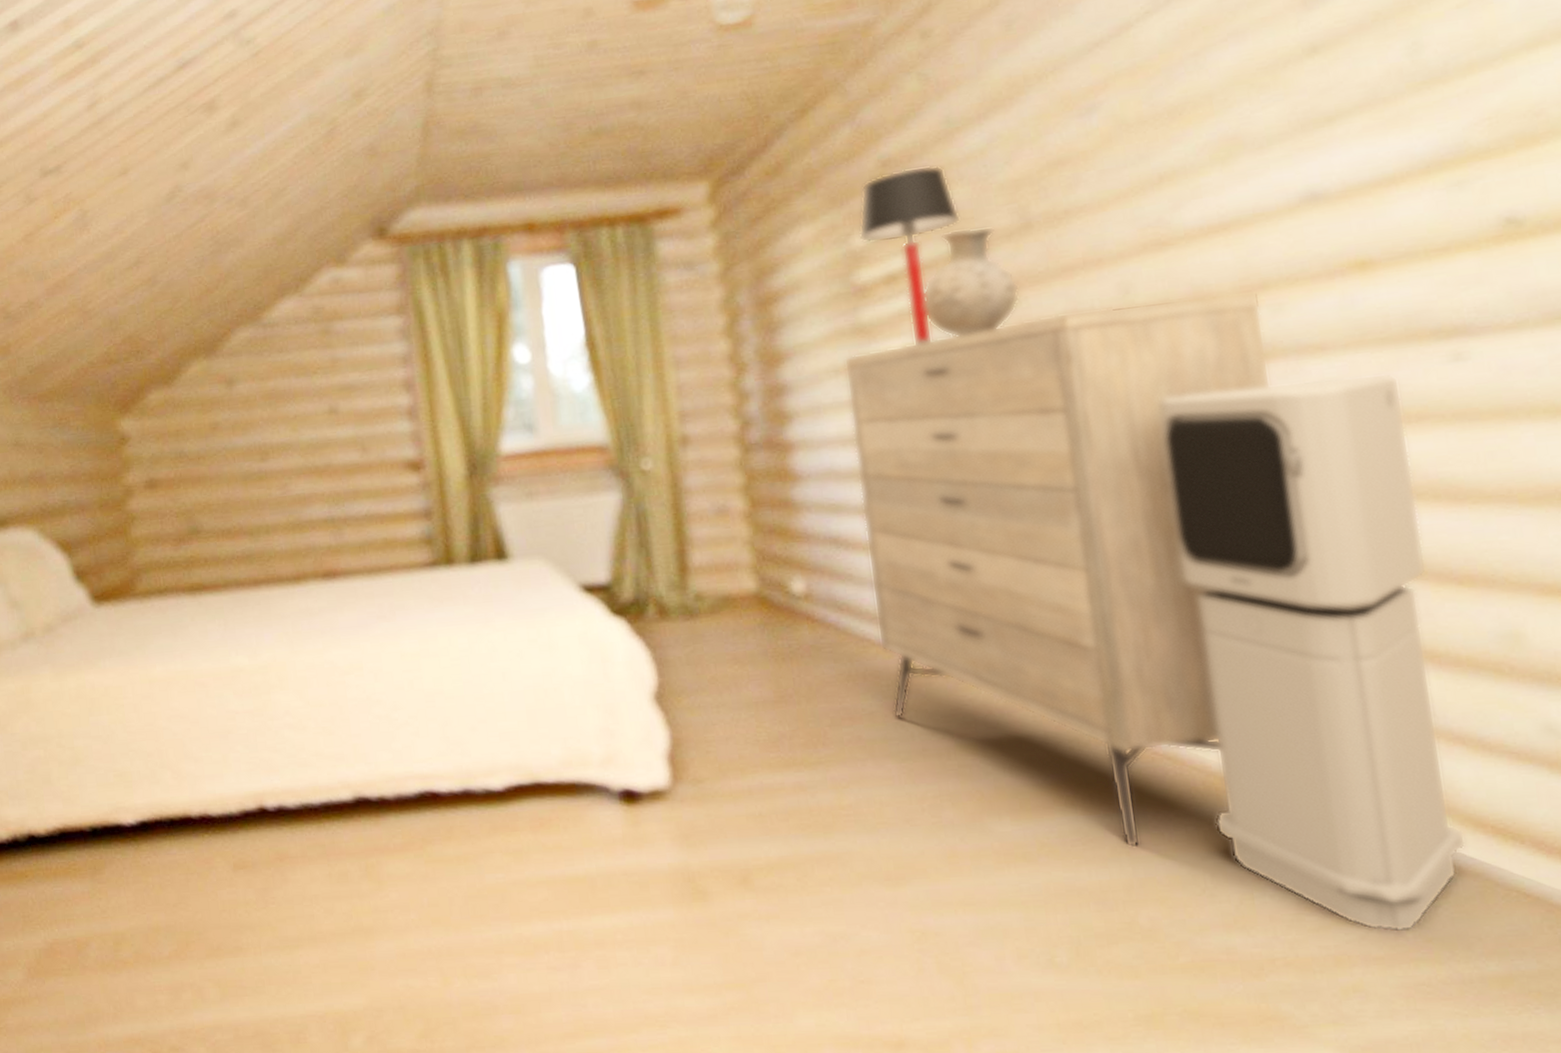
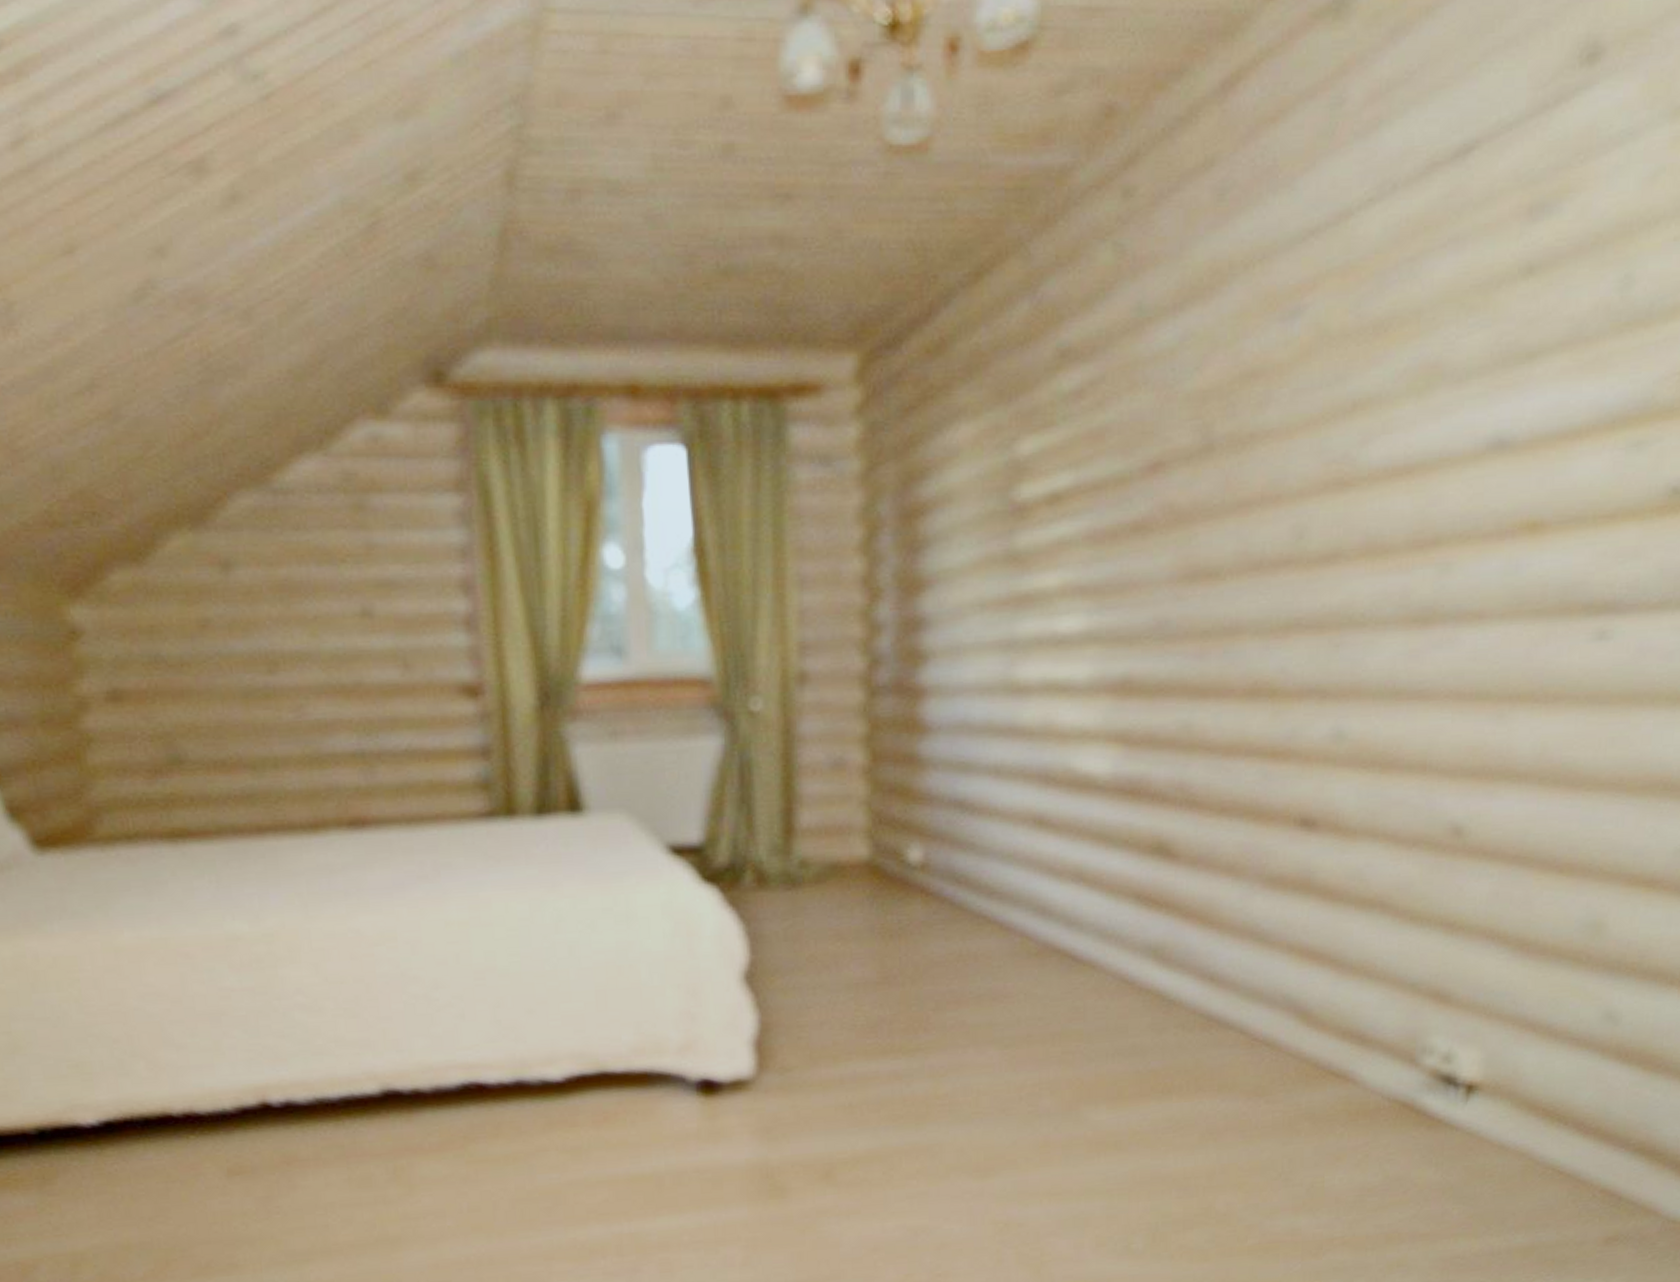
dresser: present [844,291,1273,848] -> none [992,546,1429,1135]
table lamp: present [858,165,960,345] -> none [1025,361,1139,581]
vase: present [923,226,1020,337] -> none [1086,443,1191,574]
air purifier: present [1158,373,1467,932] -> none [1300,647,1545,1210]

